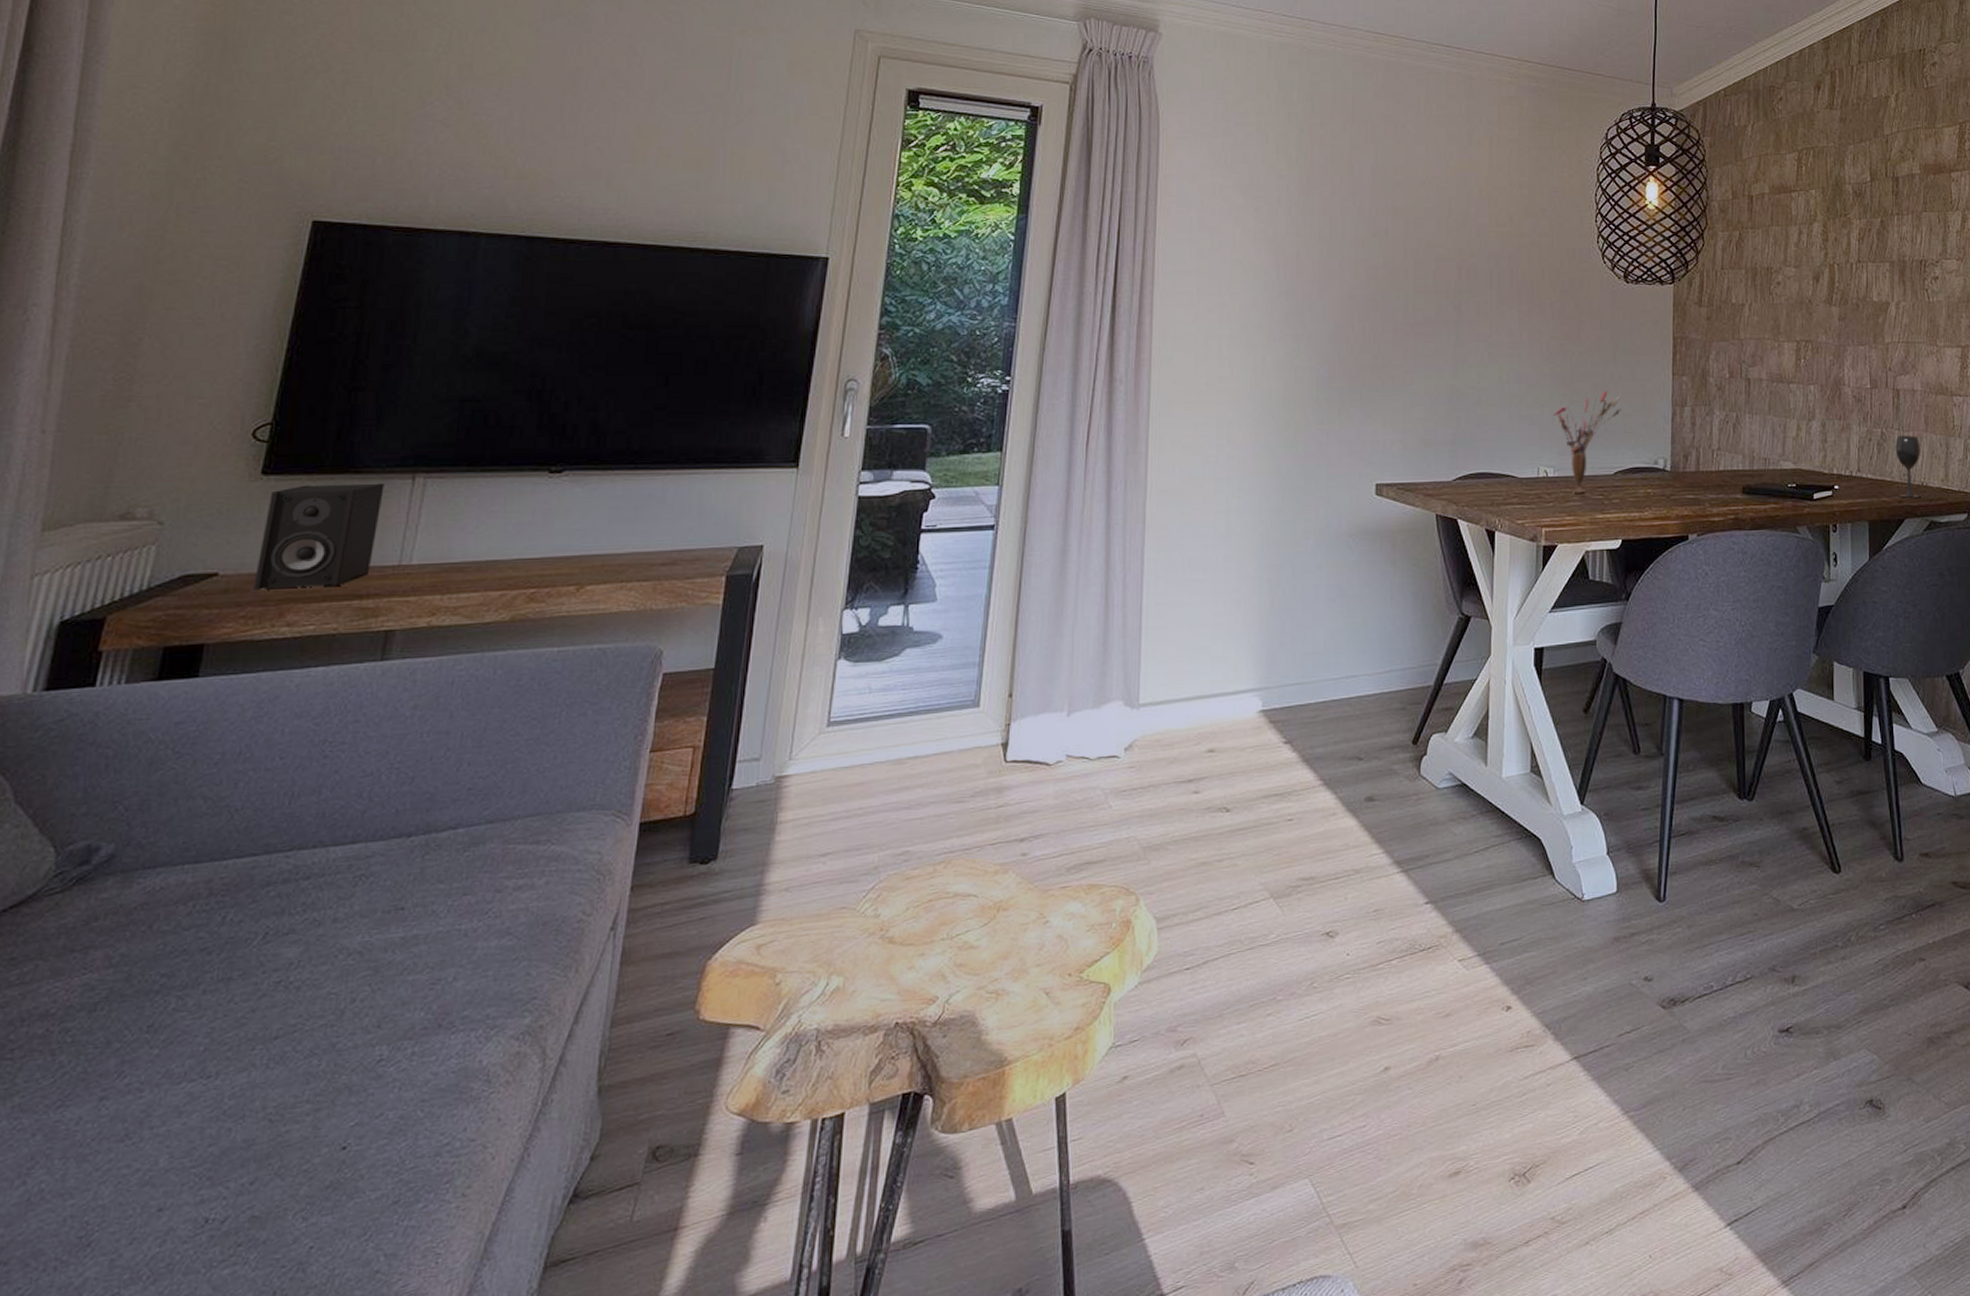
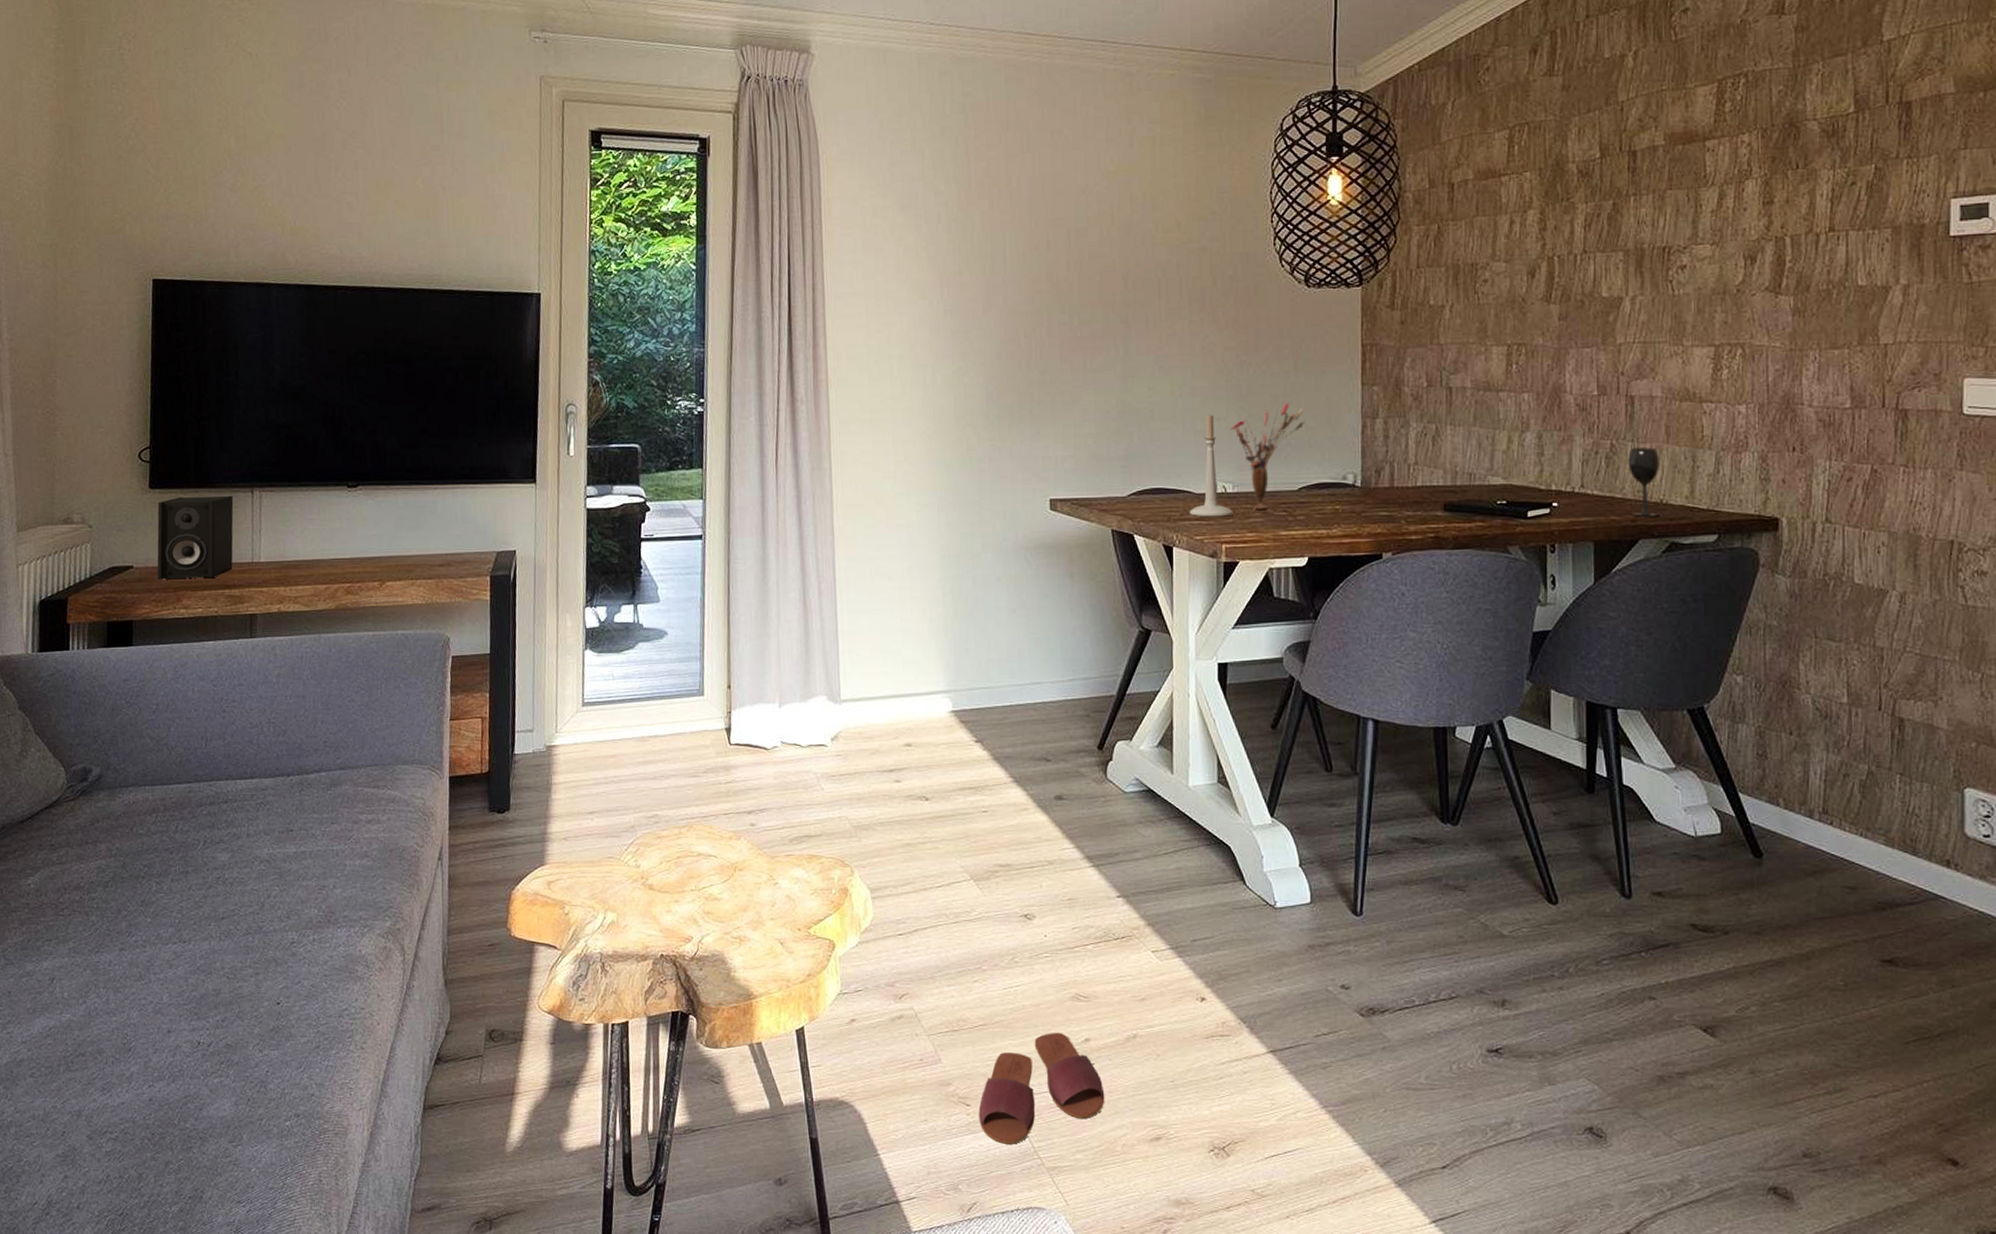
slippers: none [1263,1063,1403,1205] -> present [978,1032,1105,1144]
candlestick: none [1512,400,1554,501] -> present [1190,414,1234,517]

